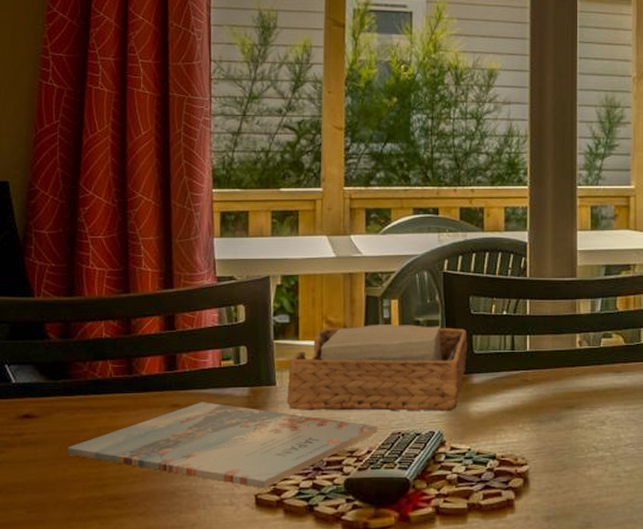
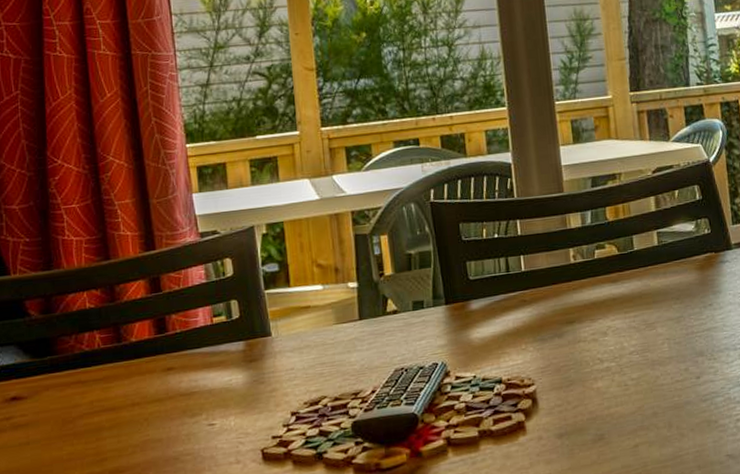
magazine: present [67,402,378,489] -> none [60,361,381,443]
napkin holder: present [286,324,468,412] -> none [282,256,463,359]

